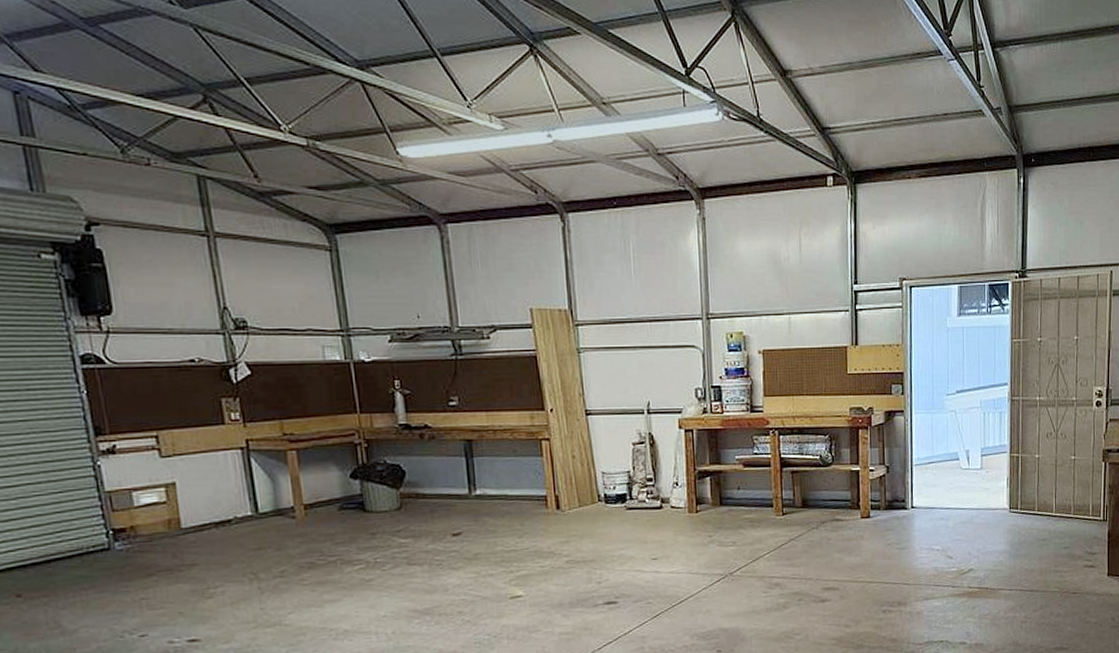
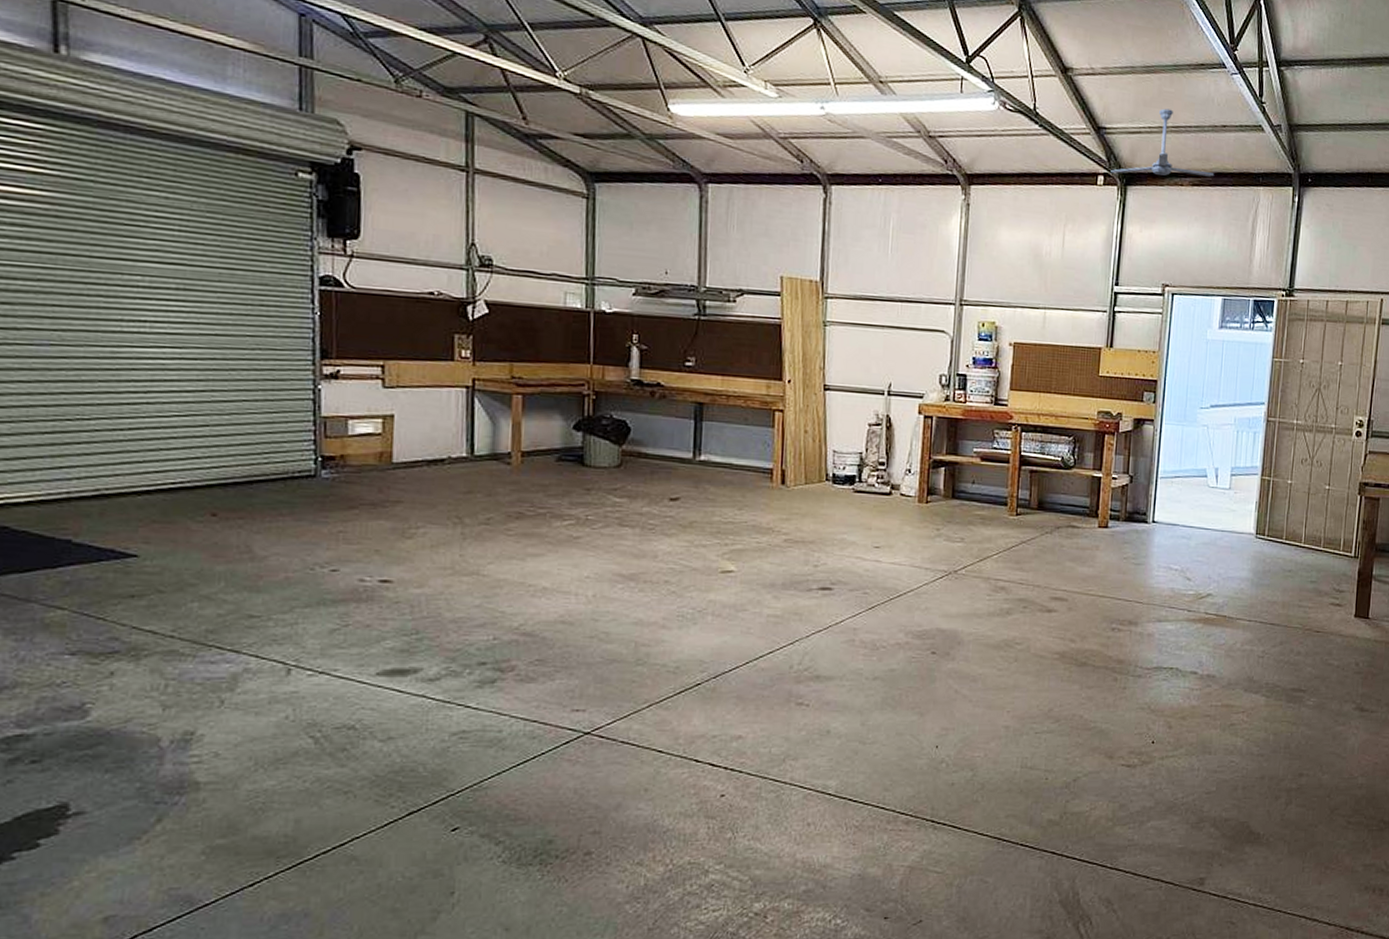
ceiling fan: none [839,102,940,173] -> present [1110,108,1215,177]

